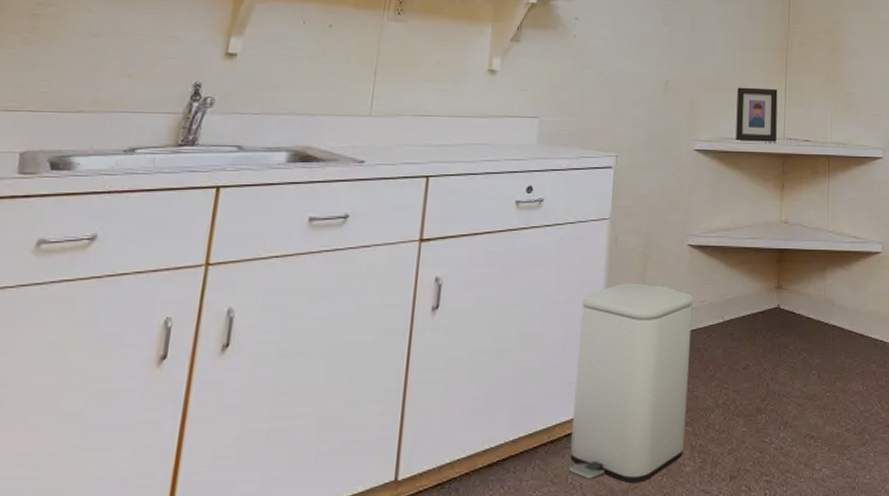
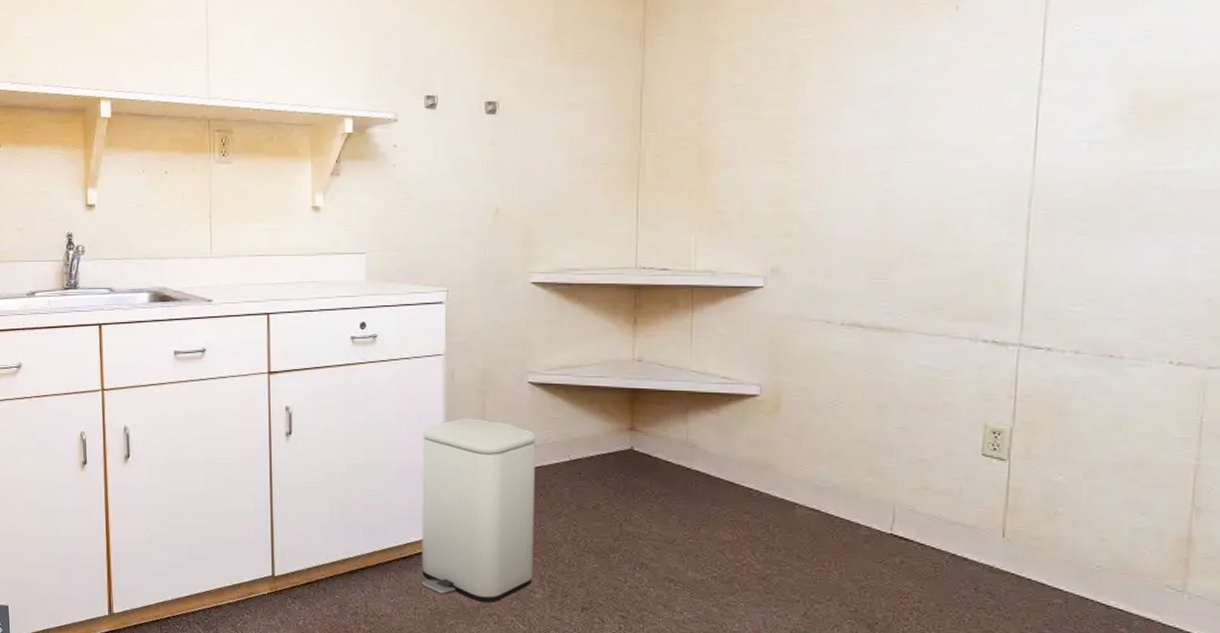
picture frame: present [735,87,778,142] -> none [578,210,628,272]

